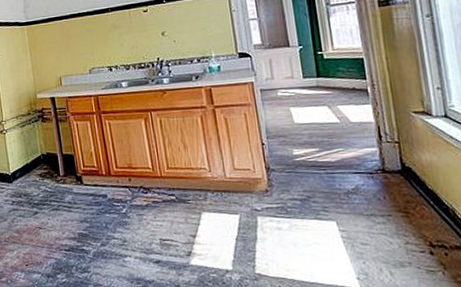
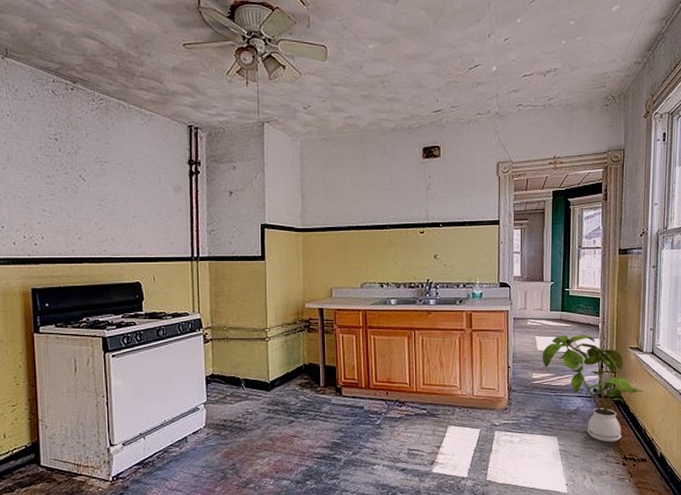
house plant: none [301,100,444,227] -> present [542,334,645,442]

